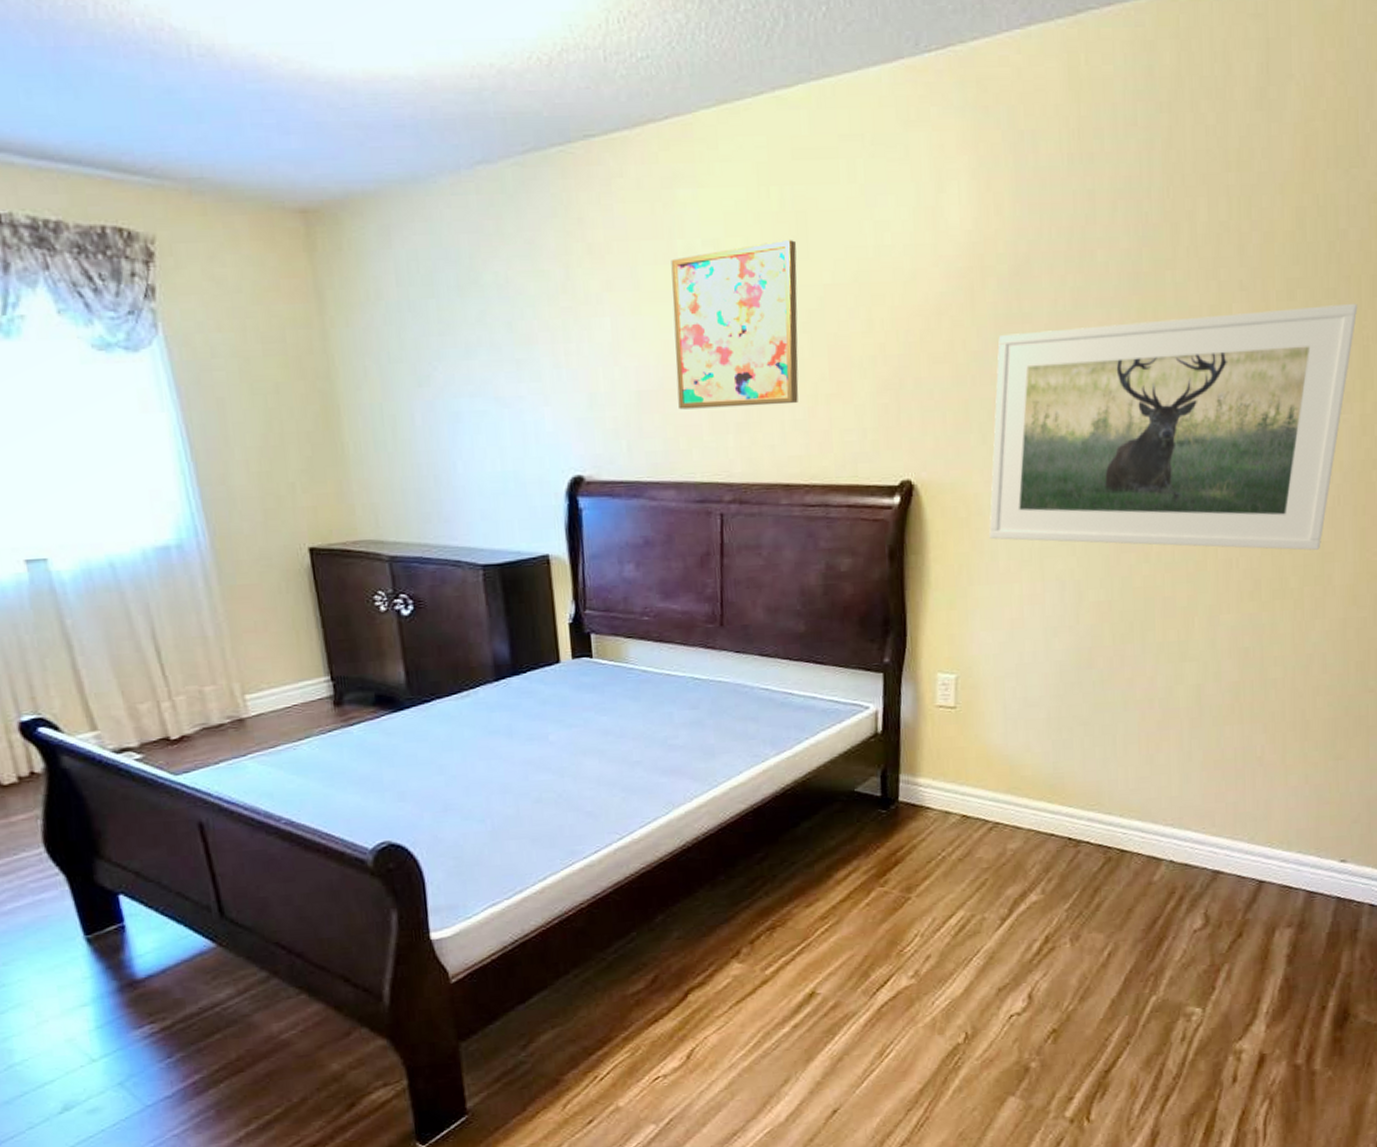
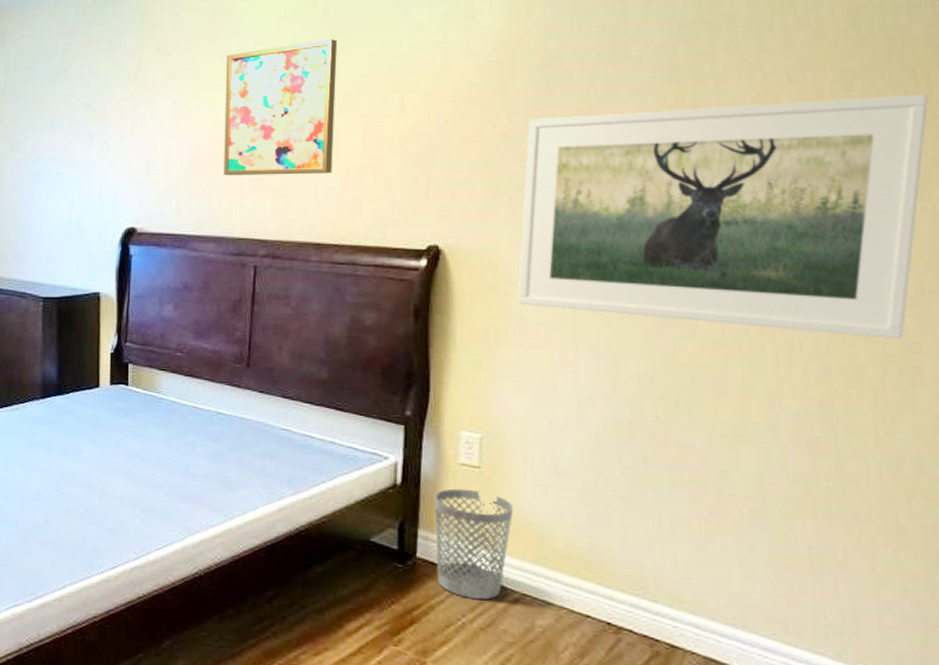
wastebasket: none [913,729,987,834] -> present [434,488,514,599]

